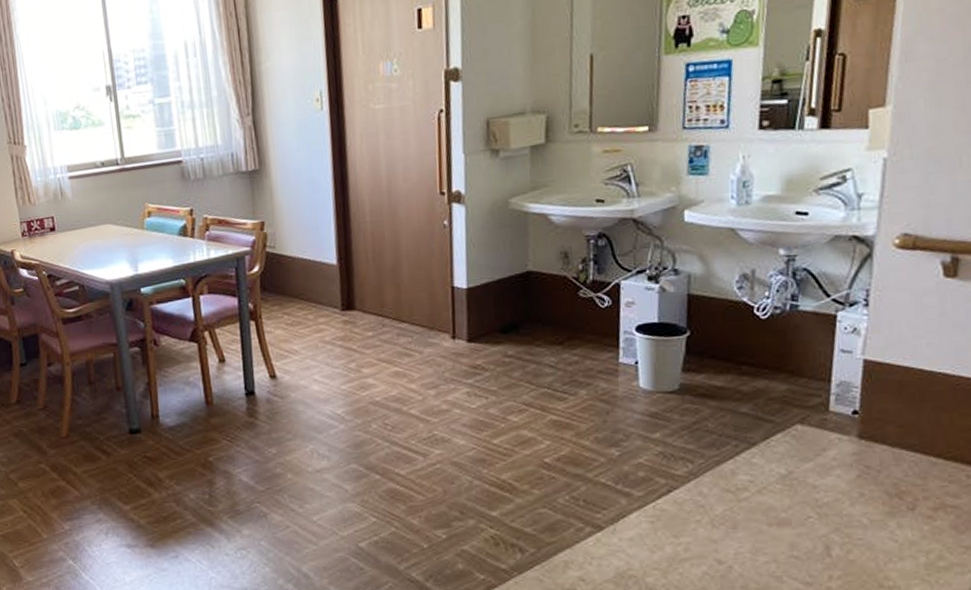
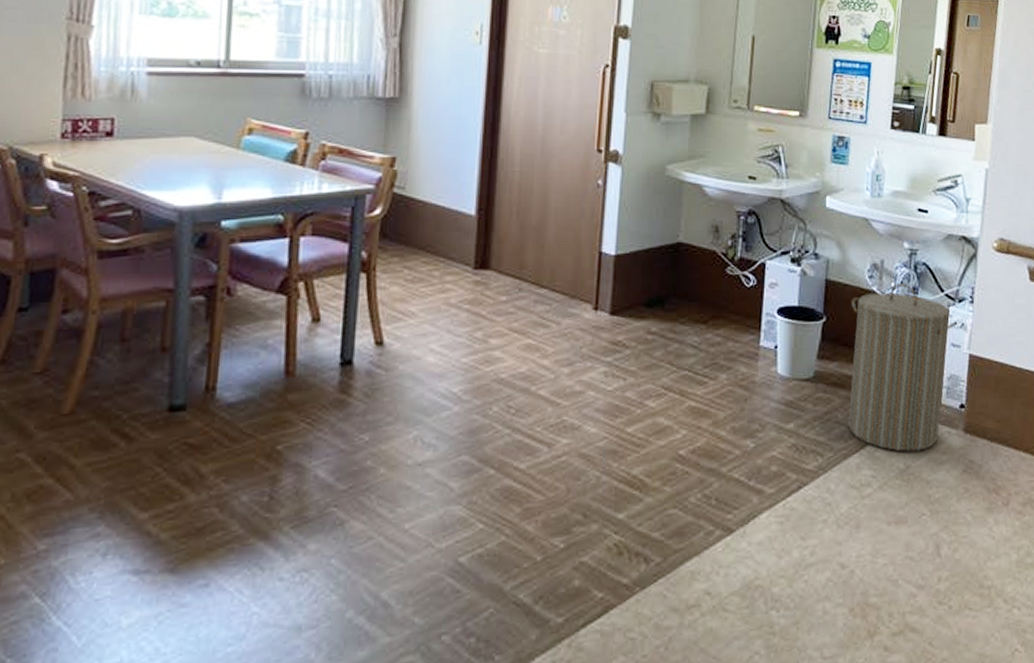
laundry hamper: none [719,291,850,458] -> present [848,283,959,452]

